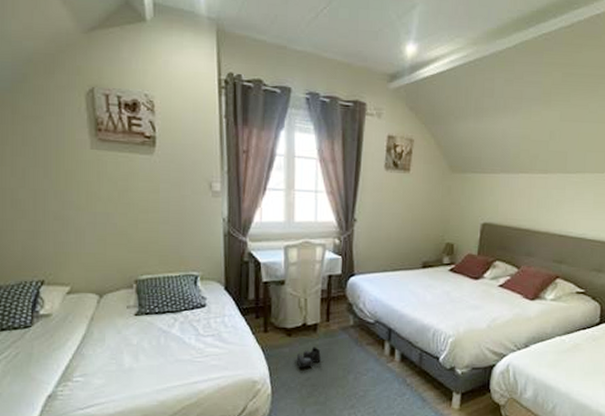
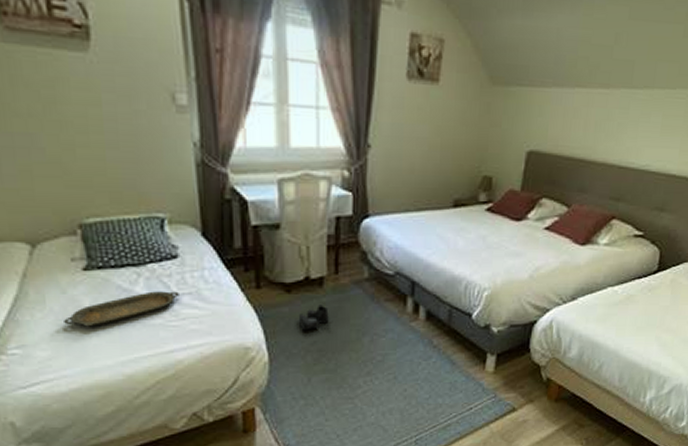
serving tray: none [117,333,205,361] -> present [64,291,179,327]

